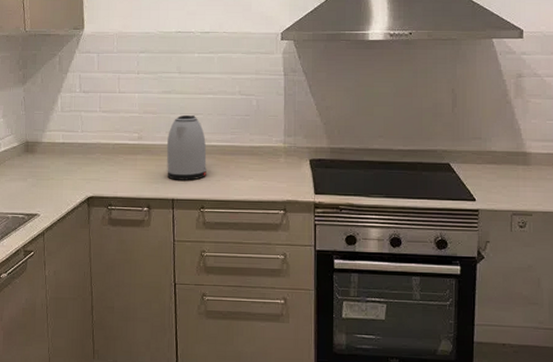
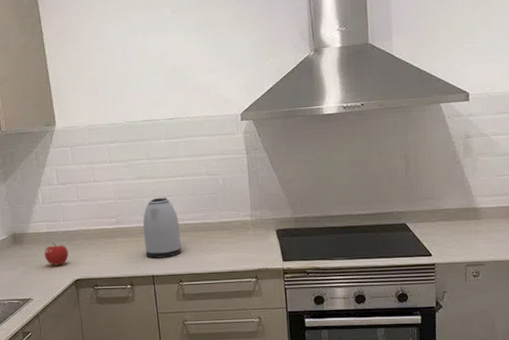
fruit: none [57,154,83,180] -> present [44,242,68,266]

